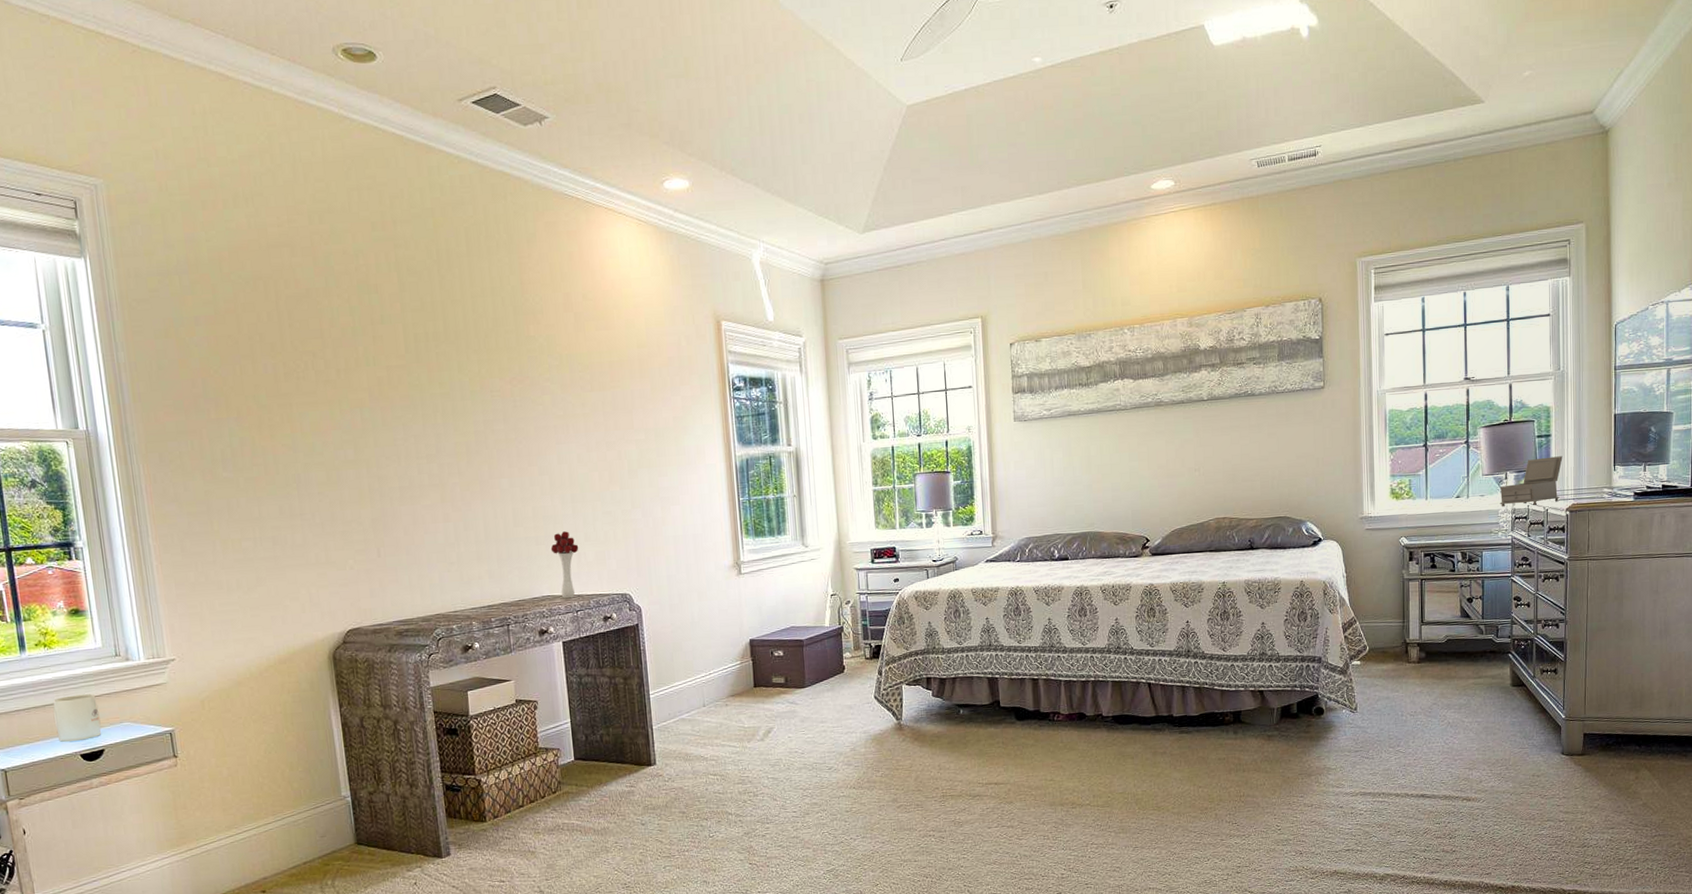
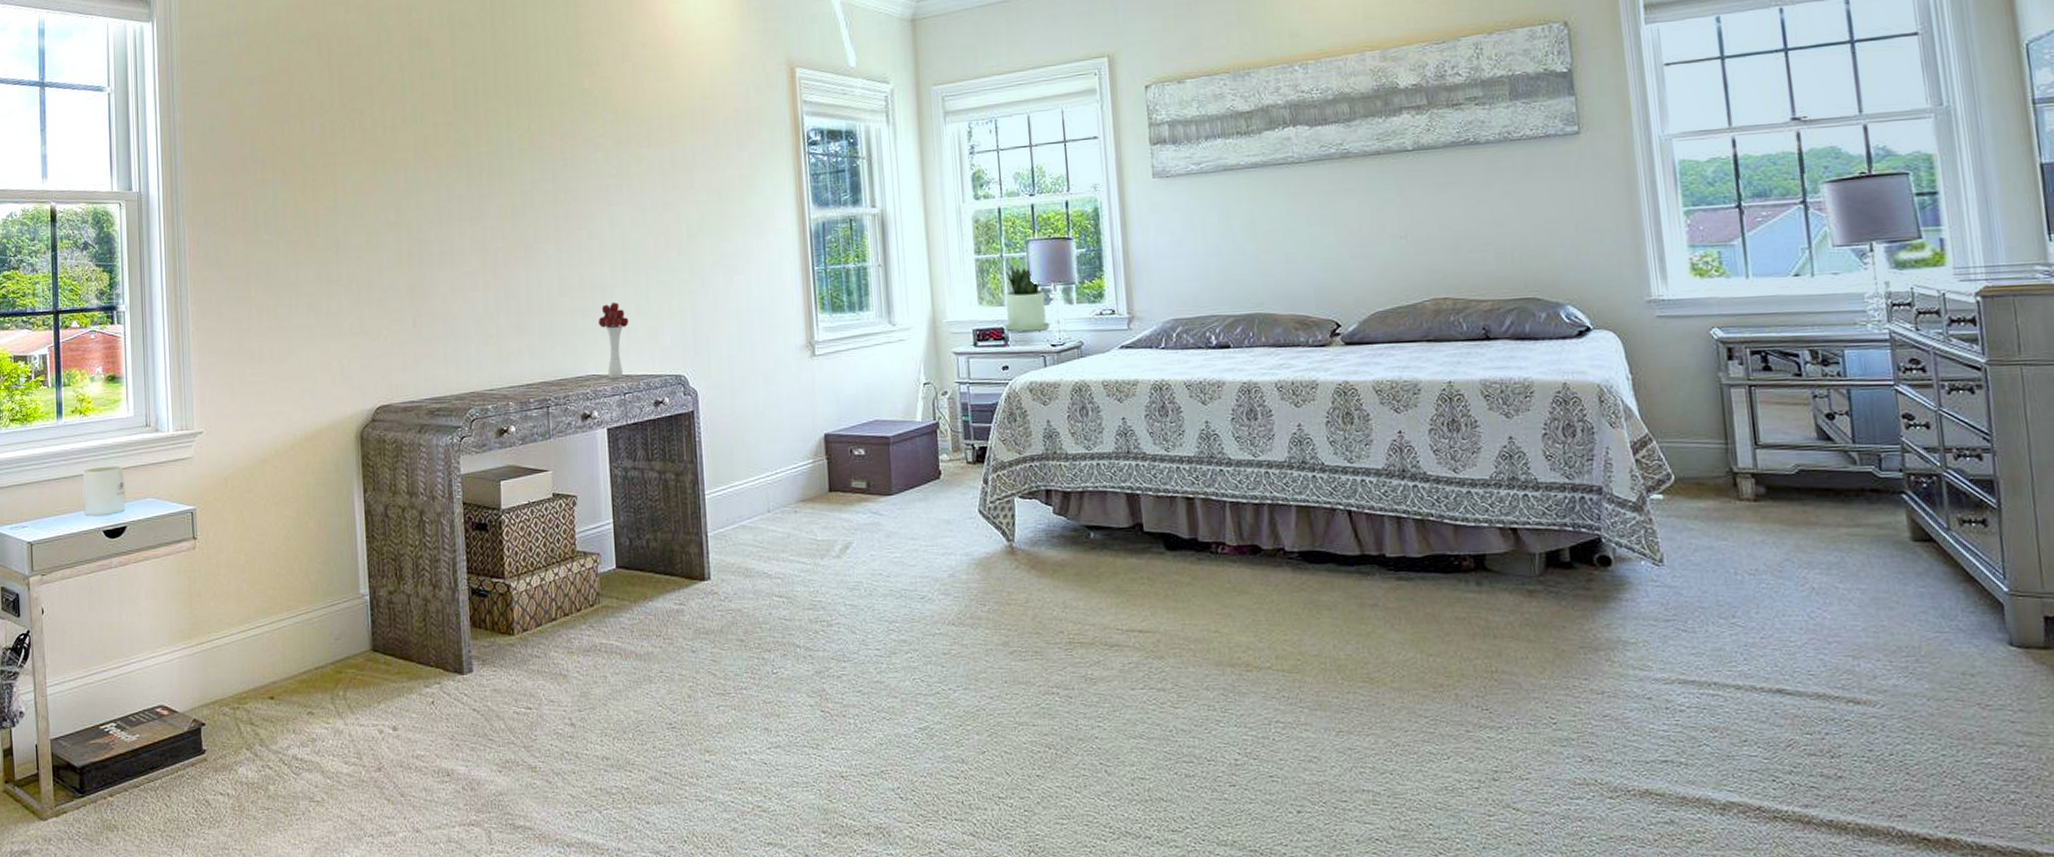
planter: none [895,494,932,551] -> present [1004,264,1051,333]
jewelry box: present [1500,456,1563,507] -> none [1863,220,1963,290]

